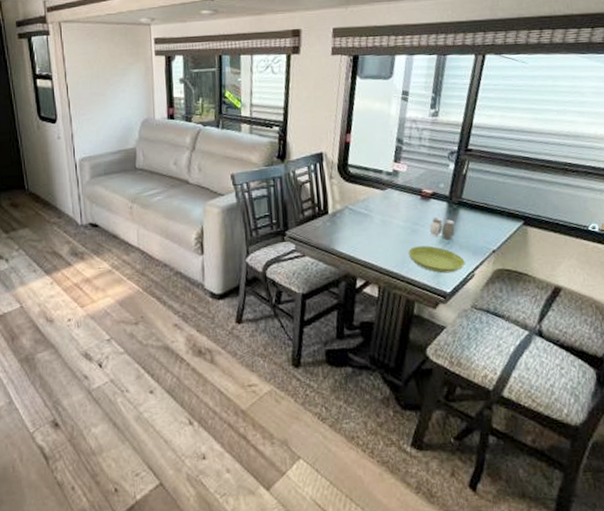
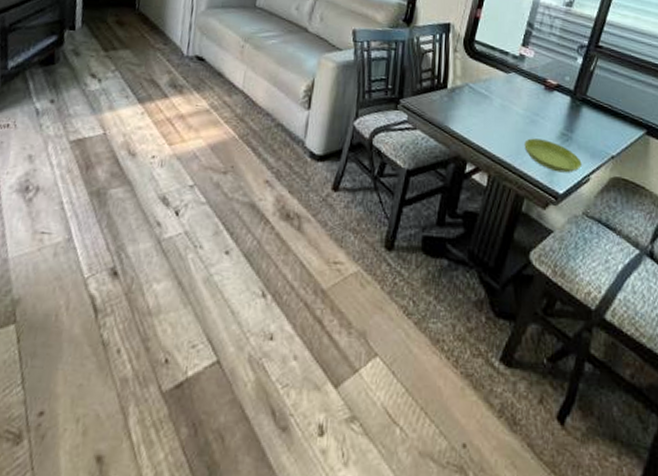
salt and pepper shaker: present [429,217,455,239] -> none [549,111,576,136]

